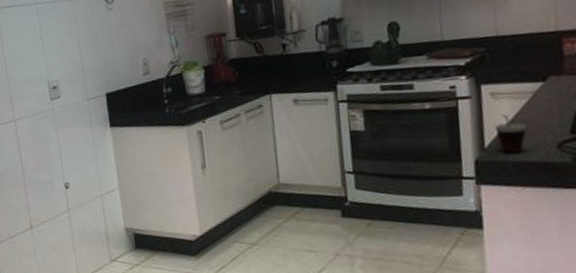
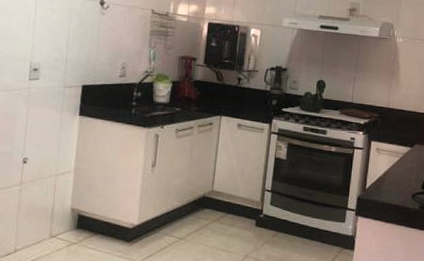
cup: present [494,114,527,153] -> none [375,166,395,196]

